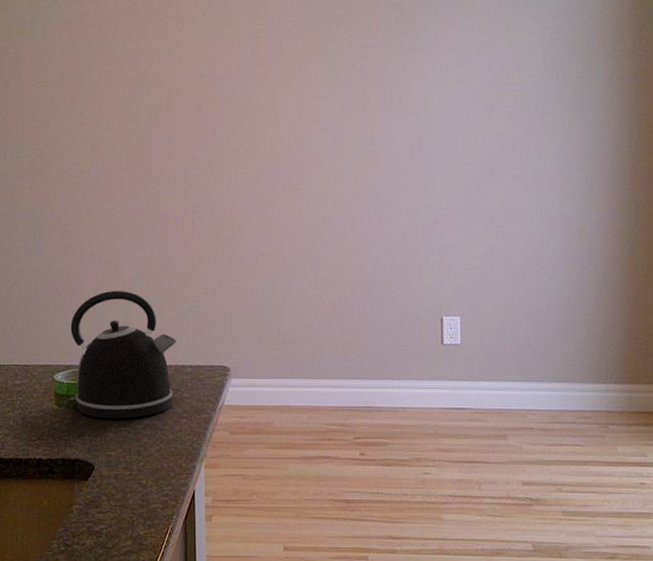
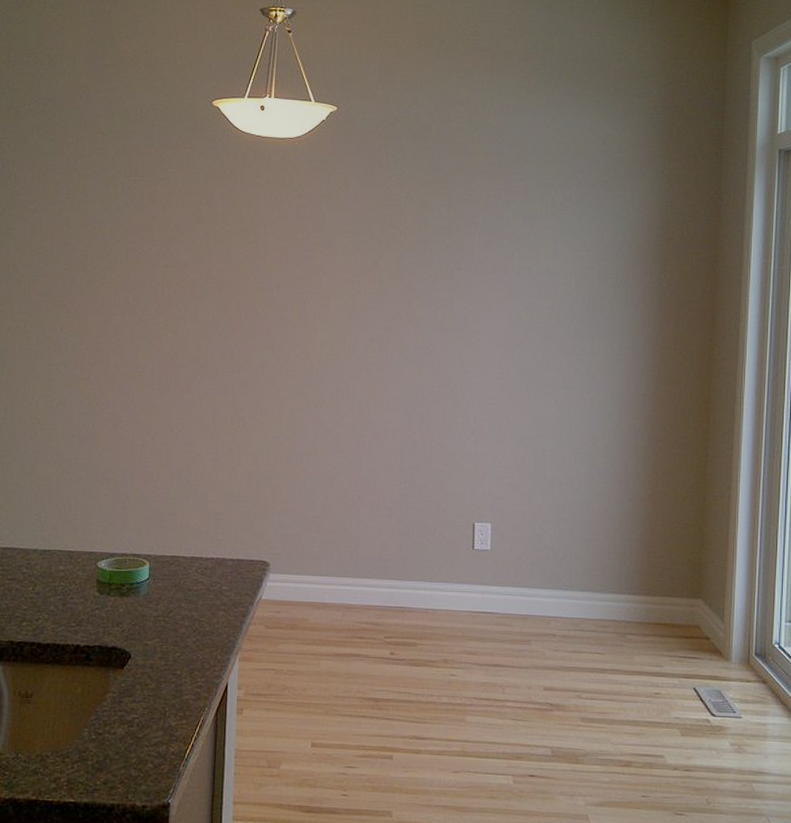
kettle: present [68,290,178,419] -> none [110,482,220,609]

